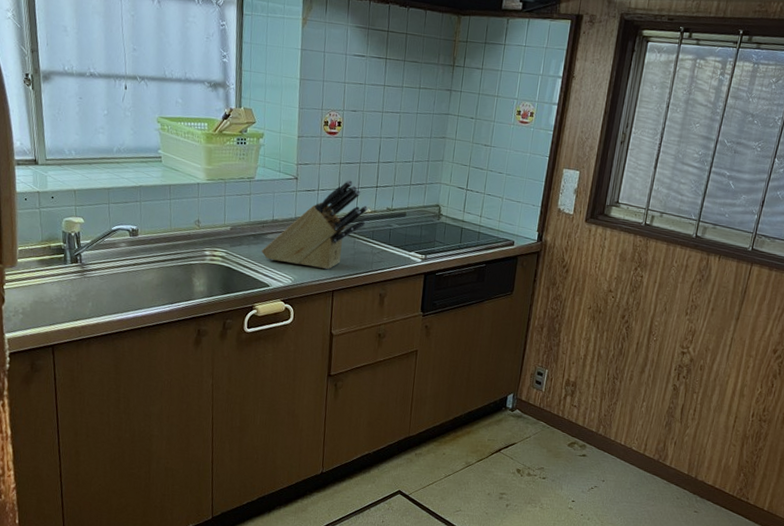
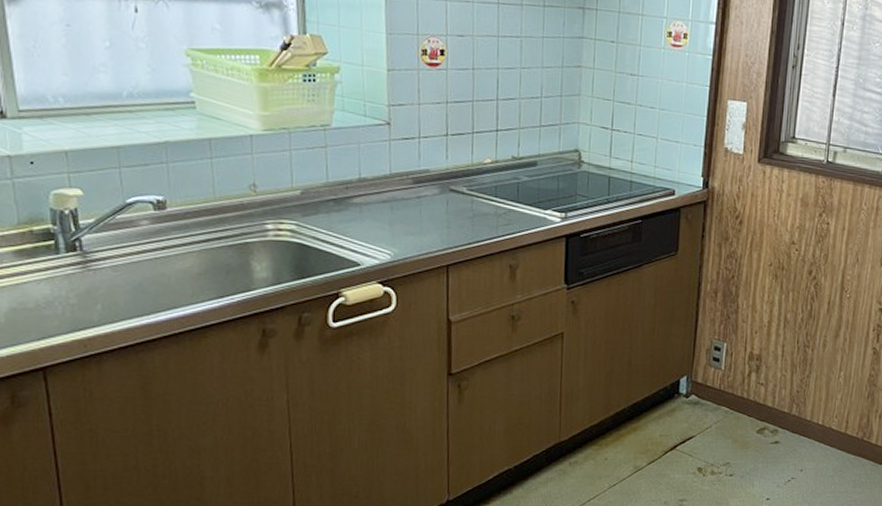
knife block: present [261,180,368,270] -> none [346,123,488,239]

